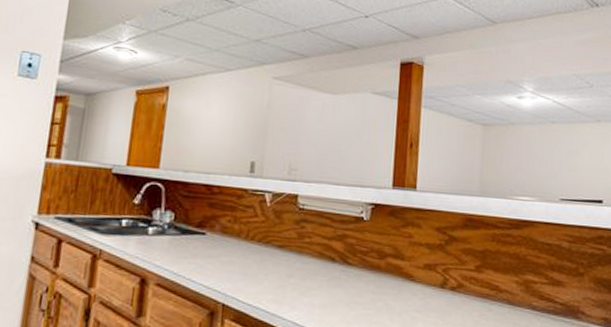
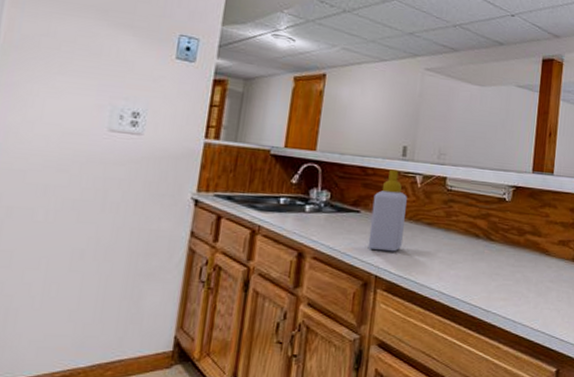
soap bottle: none [214,187,256,278] -> present [367,169,407,252]

